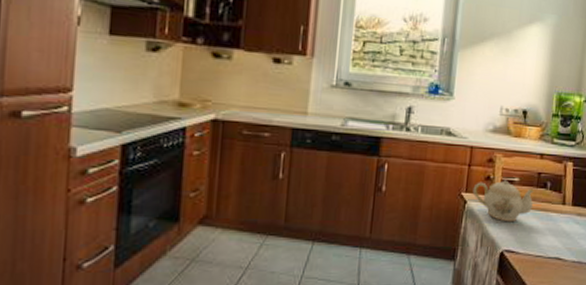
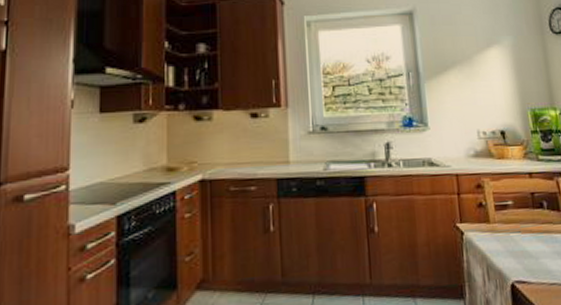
teapot: present [472,180,535,222] -> none [467,204,534,250]

